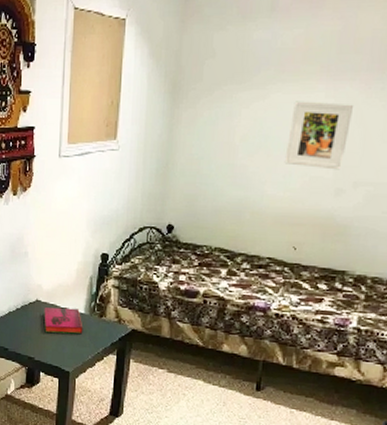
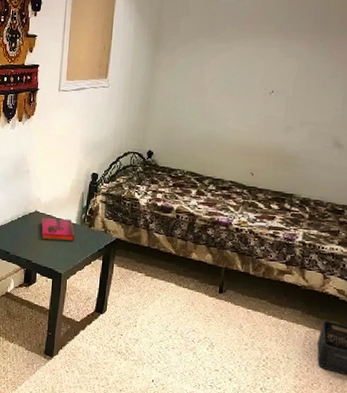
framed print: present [284,101,354,170] -> none [244,54,301,111]

